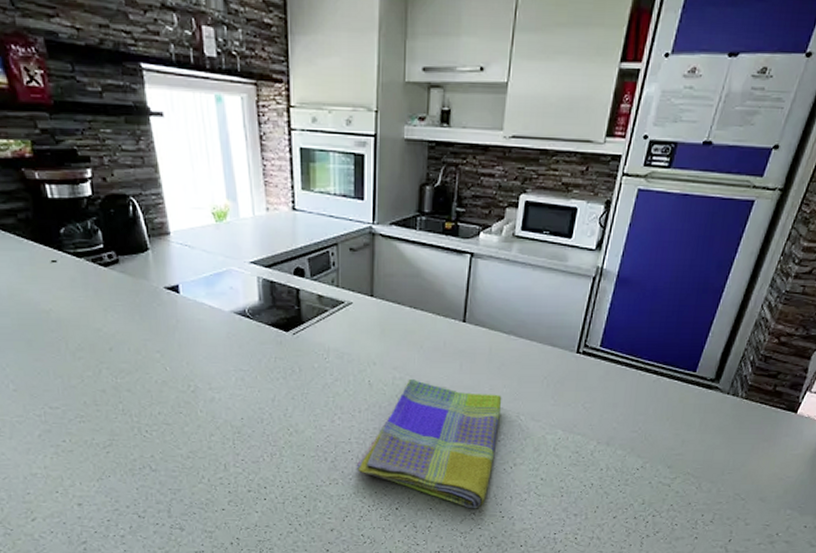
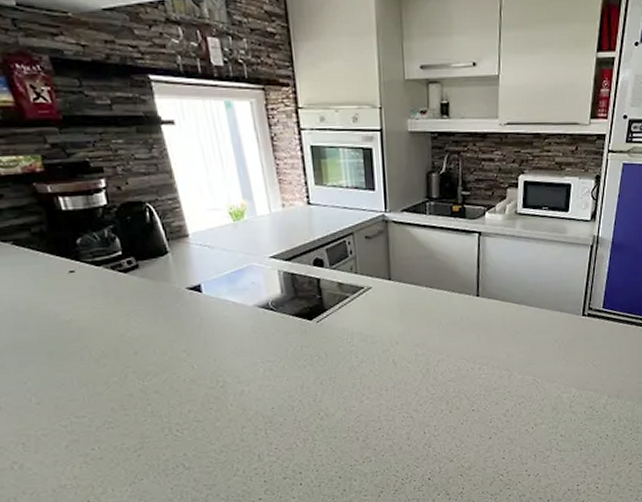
dish towel: present [356,378,502,509] -> none [387,353,519,471]

